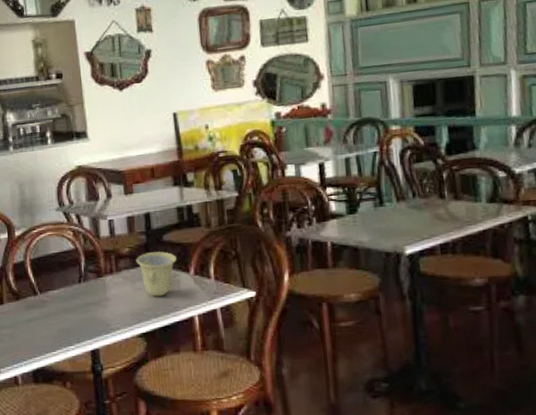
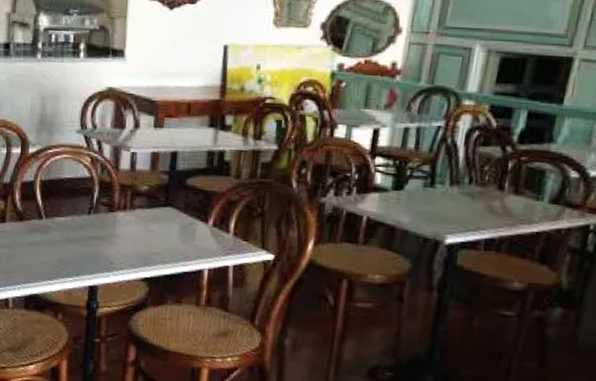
cup: present [136,251,177,297] -> none [153,194,197,243]

